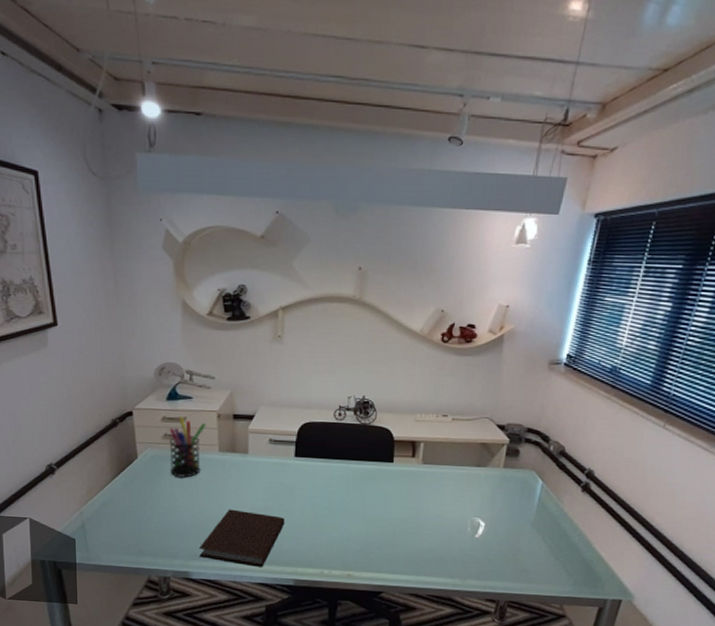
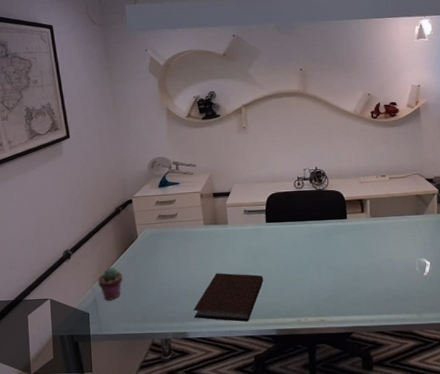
potted succulent: none [87,489,117,527] -> present [98,267,123,300]
pen holder: present [169,417,206,479] -> none [162,200,192,251]

